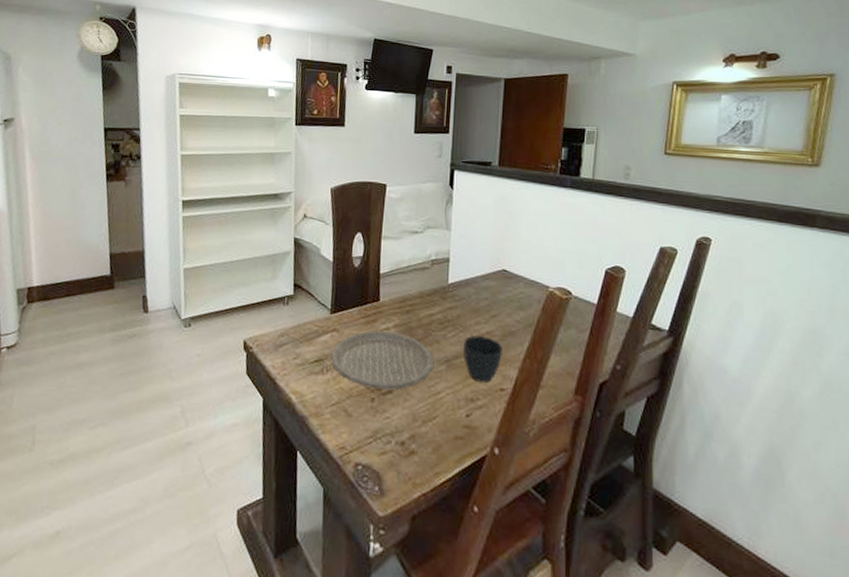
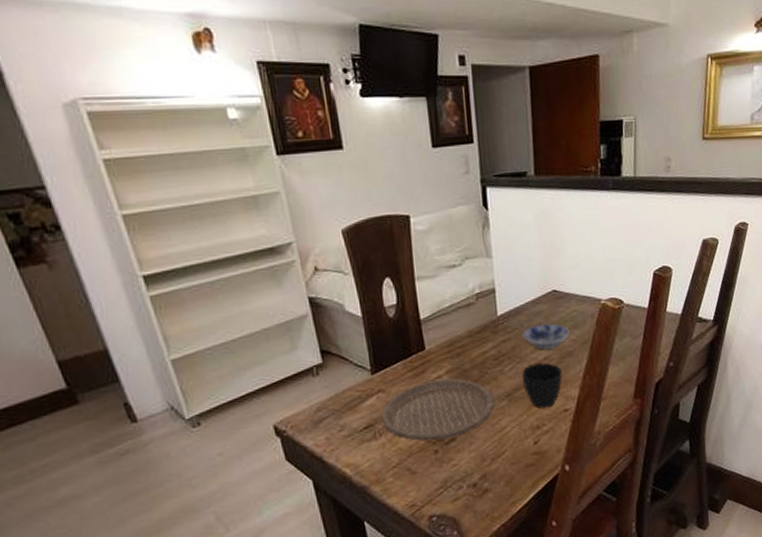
bowl: none [468,299,515,325] -> present [522,323,570,350]

